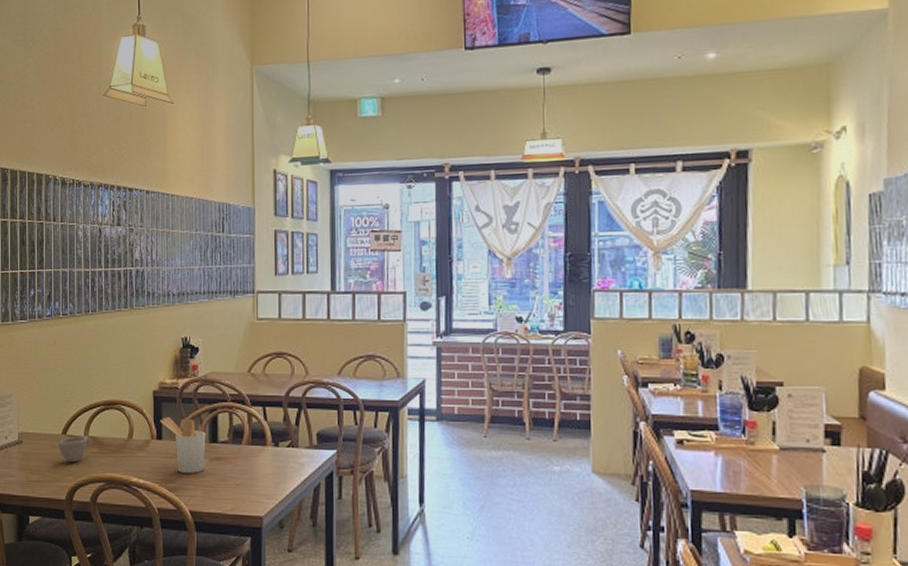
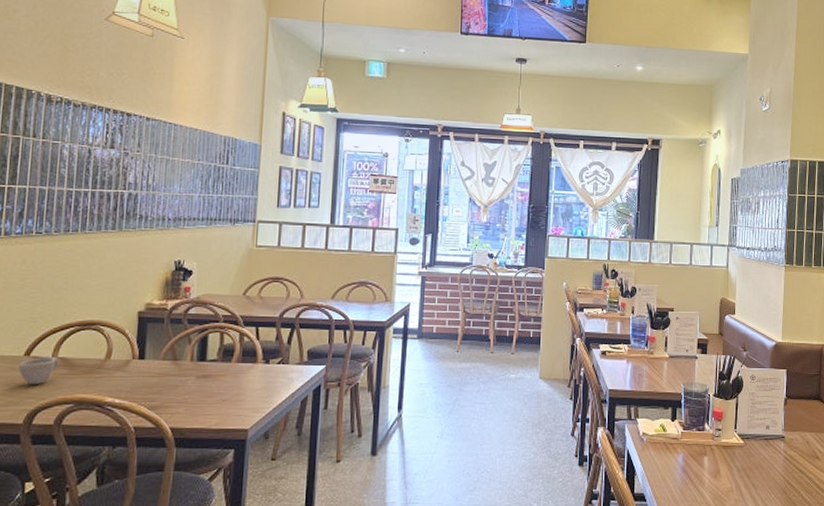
utensil holder: present [160,416,206,473] -> none [144,336,194,391]

